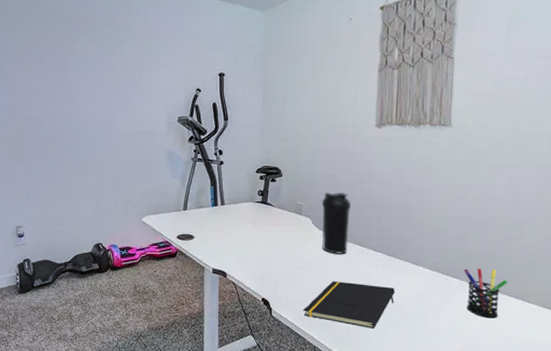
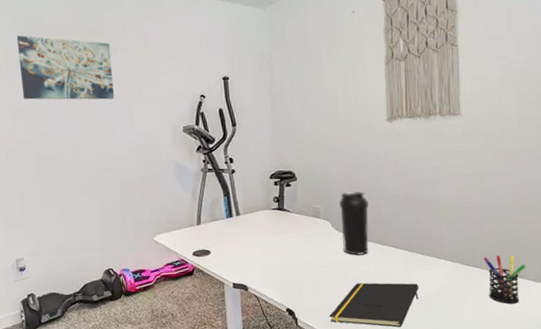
wall art: none [33,23,117,87] -> present [16,35,115,100]

